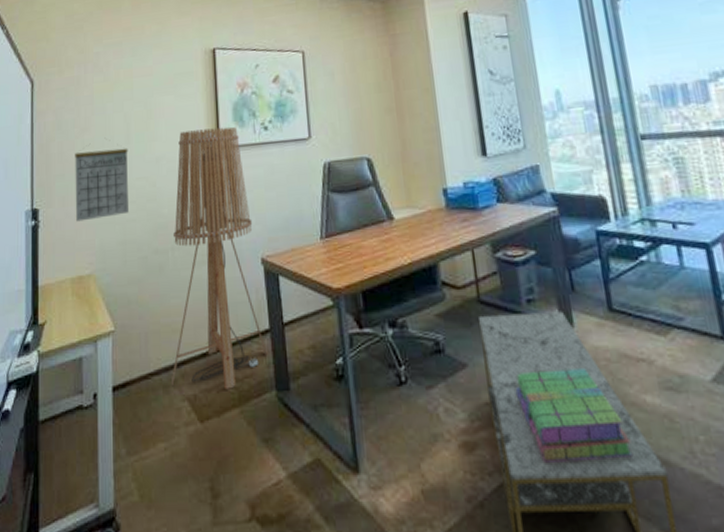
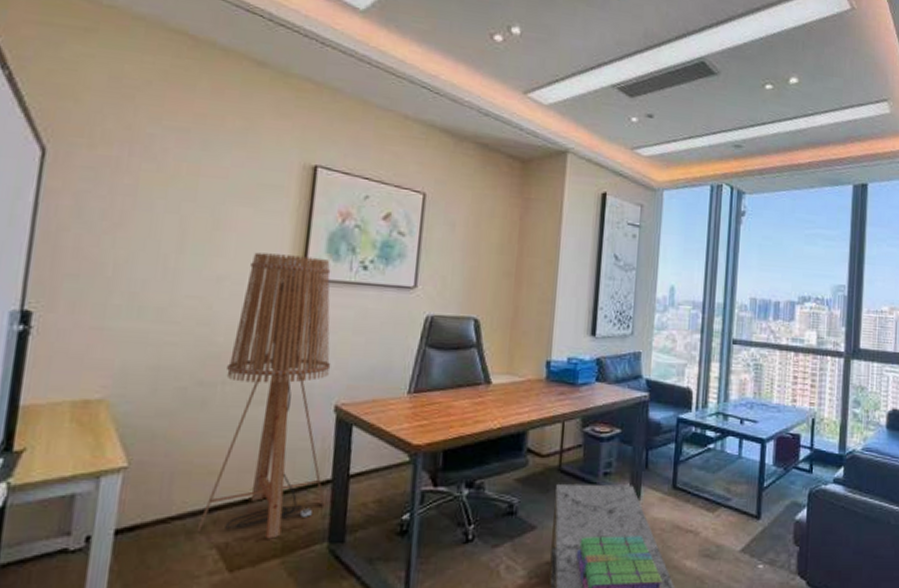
calendar: present [75,137,128,222] -> none [89,240,180,336]

